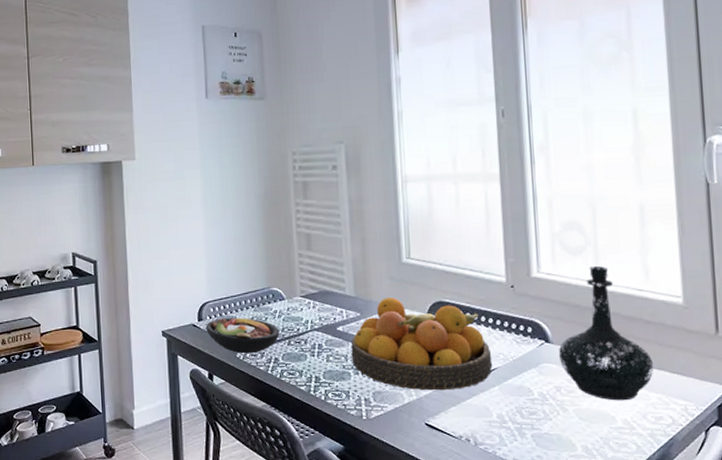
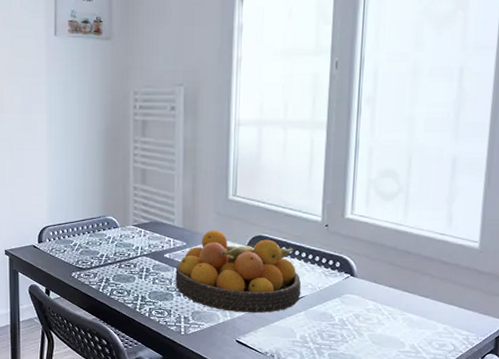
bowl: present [205,318,280,354] -> none [44,241,112,274]
bottle: present [558,266,654,401] -> none [361,211,445,329]

